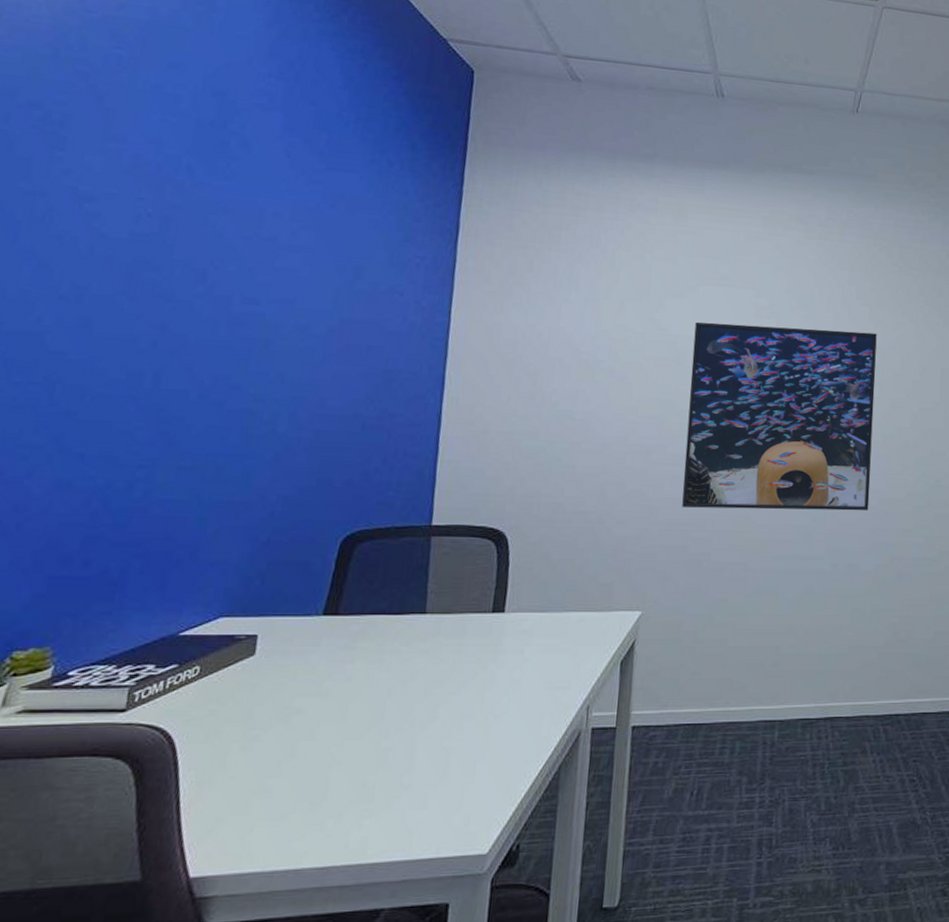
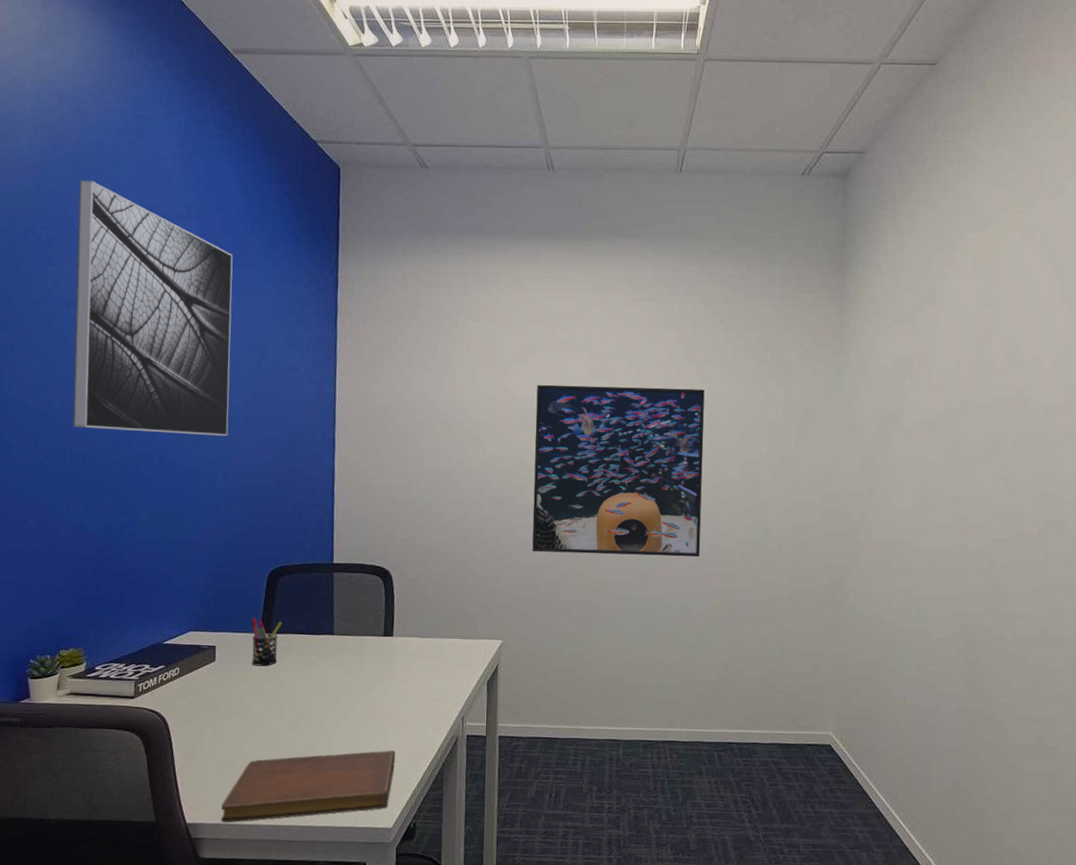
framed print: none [70,51,327,371] -> present [72,180,233,437]
notebook: none [243,755,498,872] -> present [221,750,395,823]
pen holder: none [308,596,356,658] -> present [250,617,283,666]

